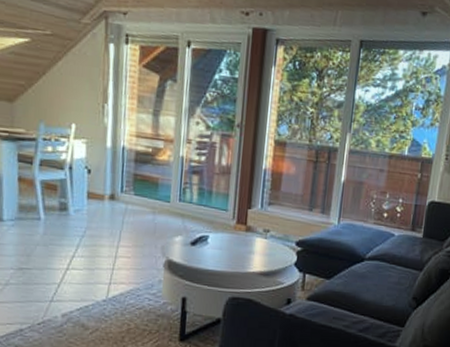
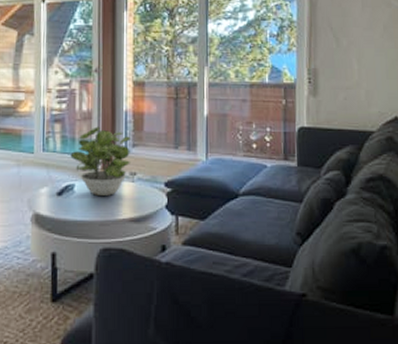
potted plant: none [206,182,268,249] -> present [70,126,132,196]

